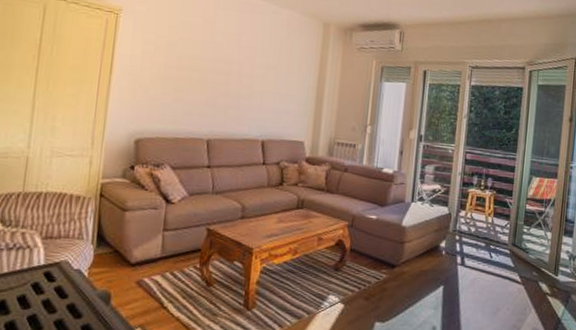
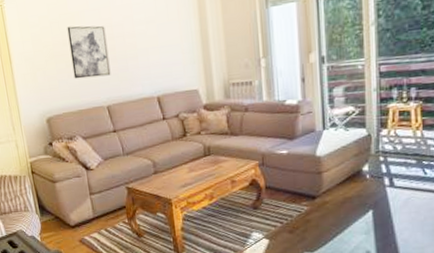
wall art: none [178,52,225,110] -> present [67,25,111,79]

